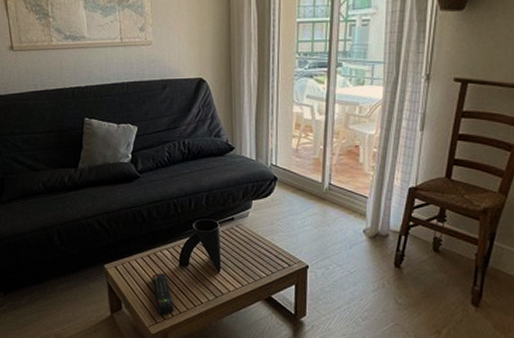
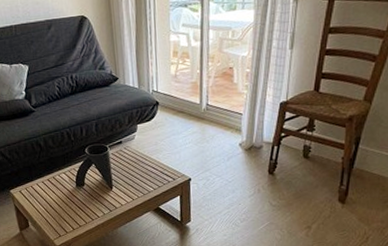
remote control: present [152,274,174,315] -> none [53,194,74,229]

